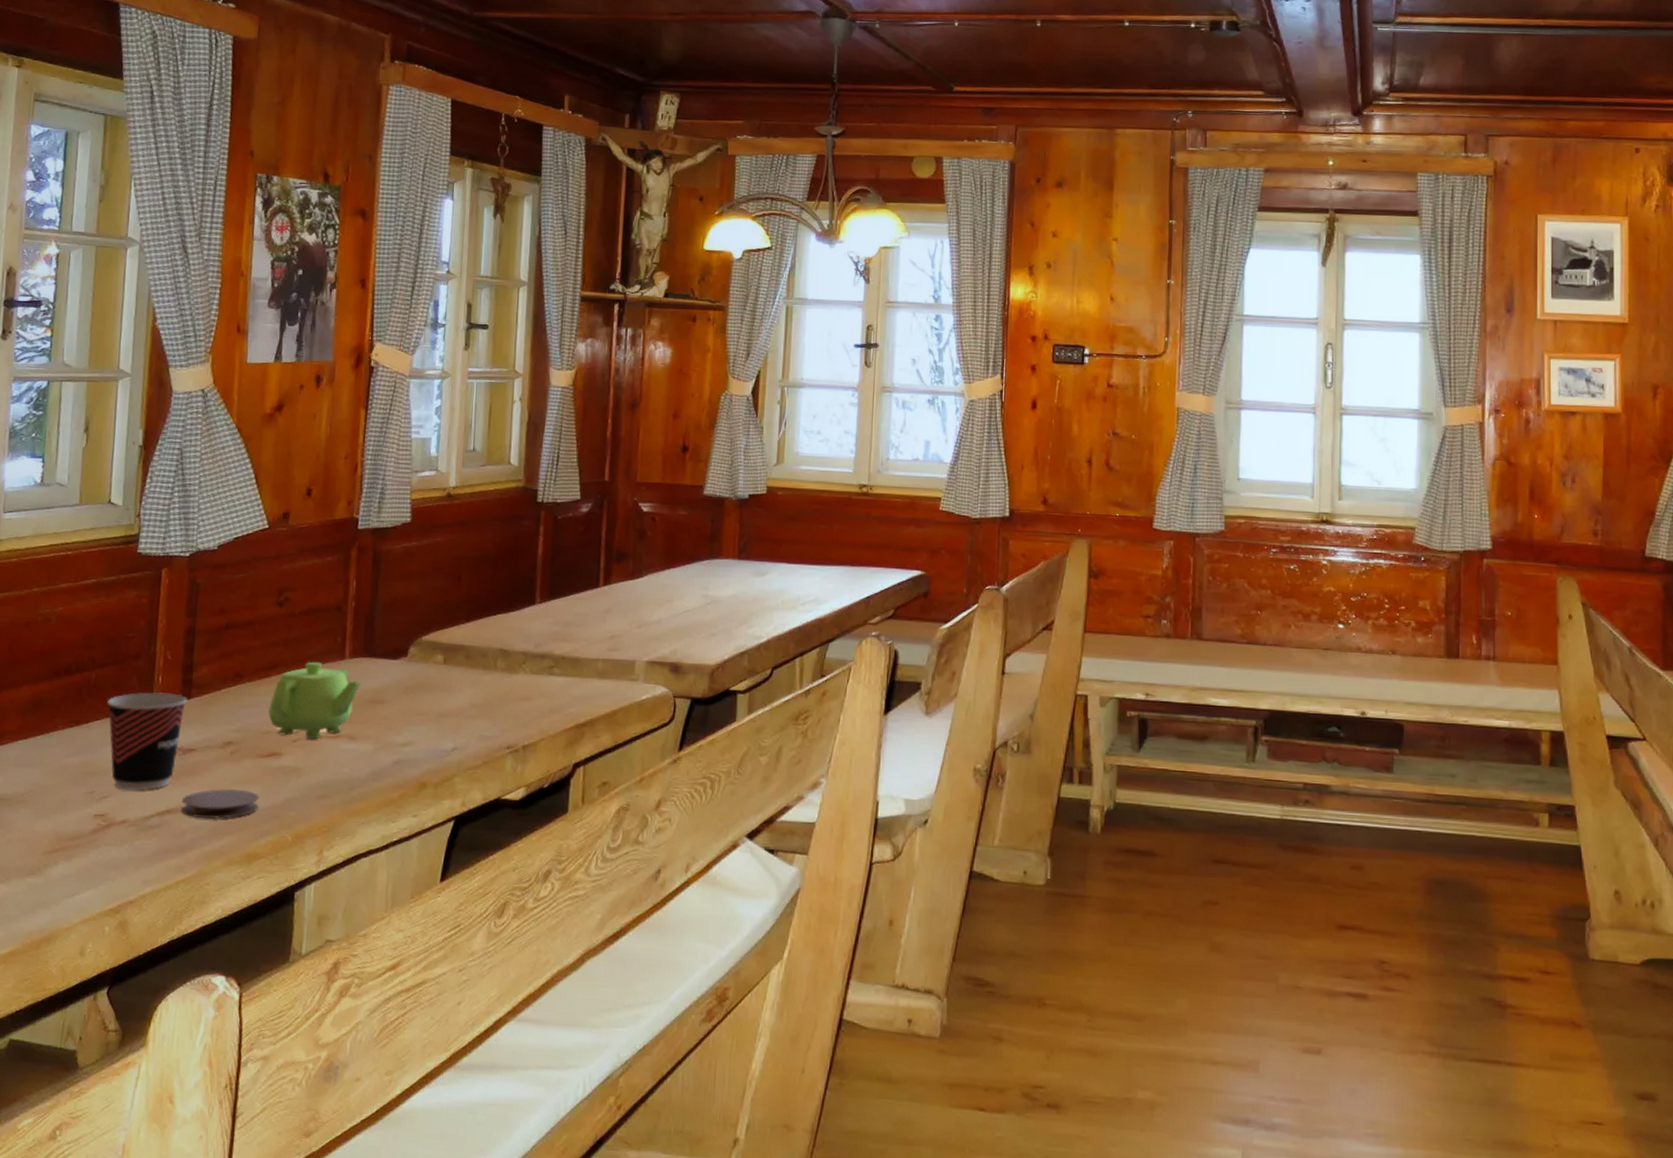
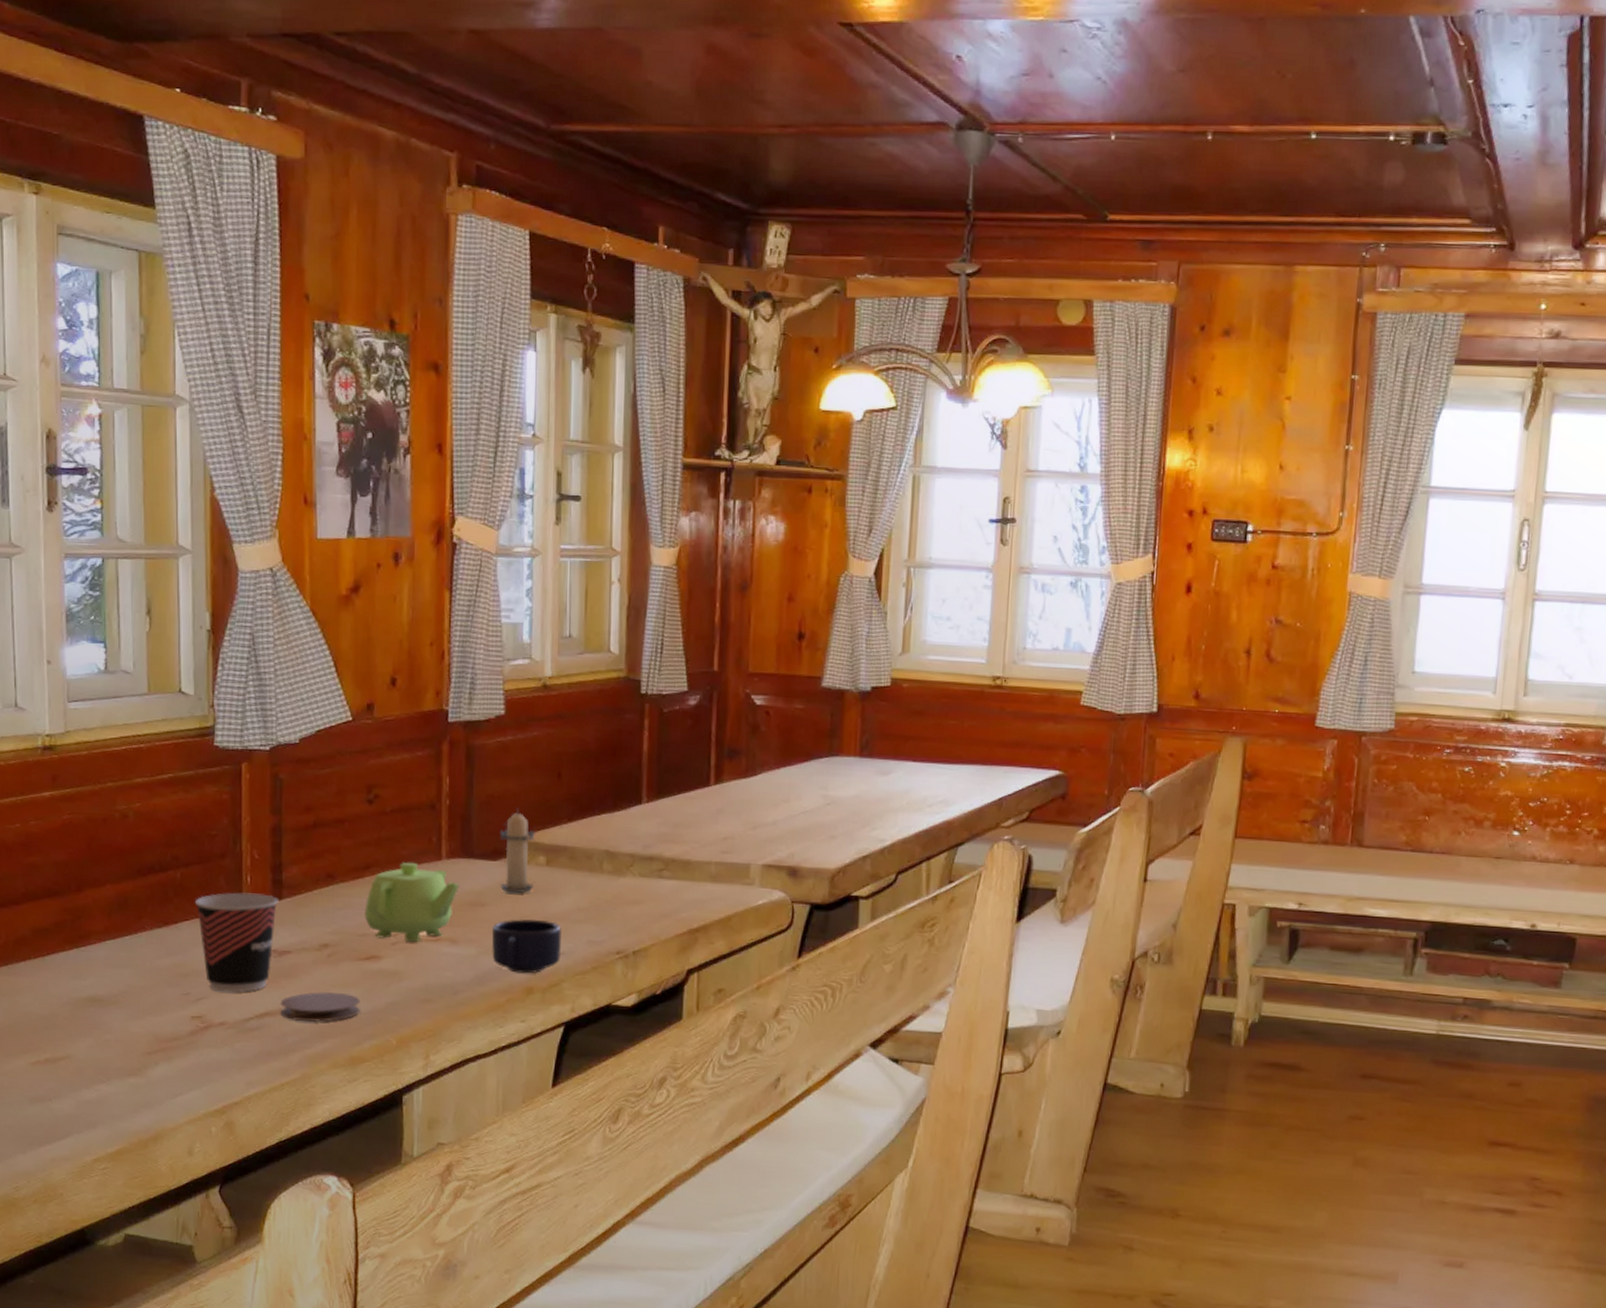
mug: none [388,715,457,769] -> present [492,919,563,974]
candle: none [399,609,434,691] -> present [499,808,535,893]

